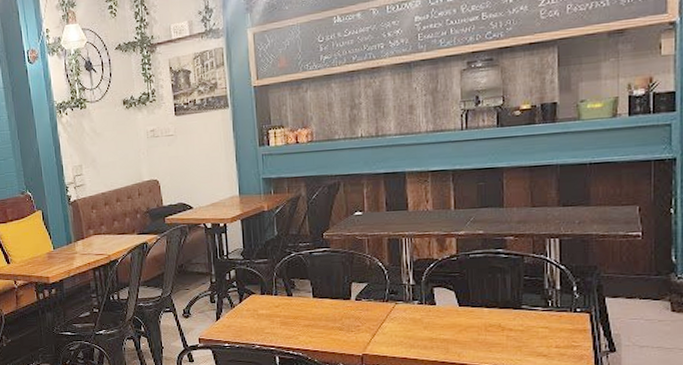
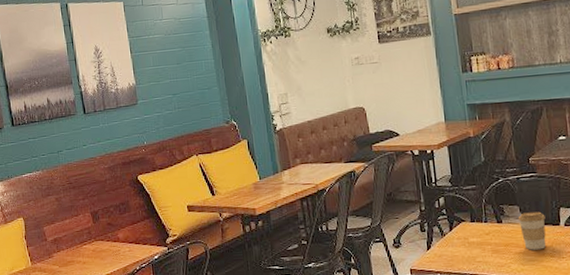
coffee cup: none [308,286,336,323] -> present [518,211,547,250]

